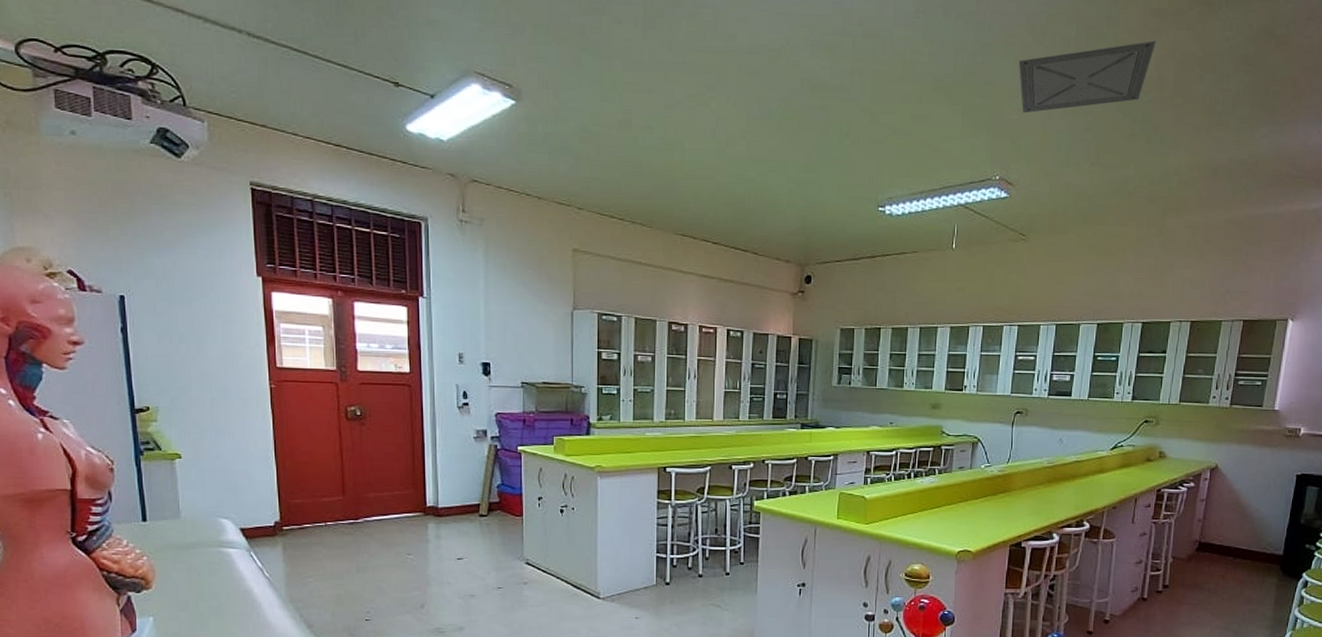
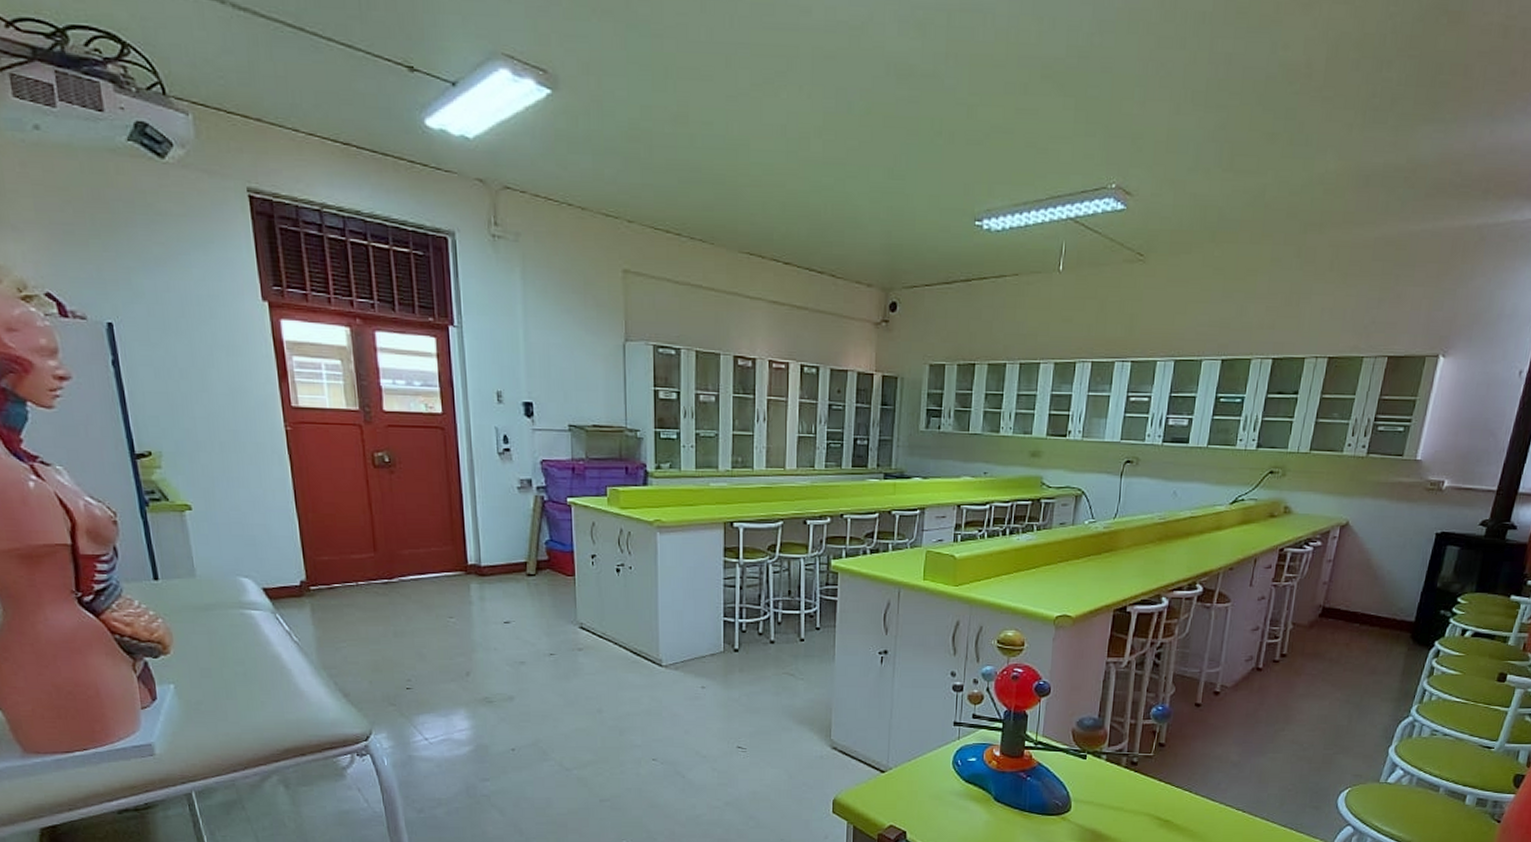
ceiling vent: present [1018,41,1156,114] -> none [1142,17,1307,108]

